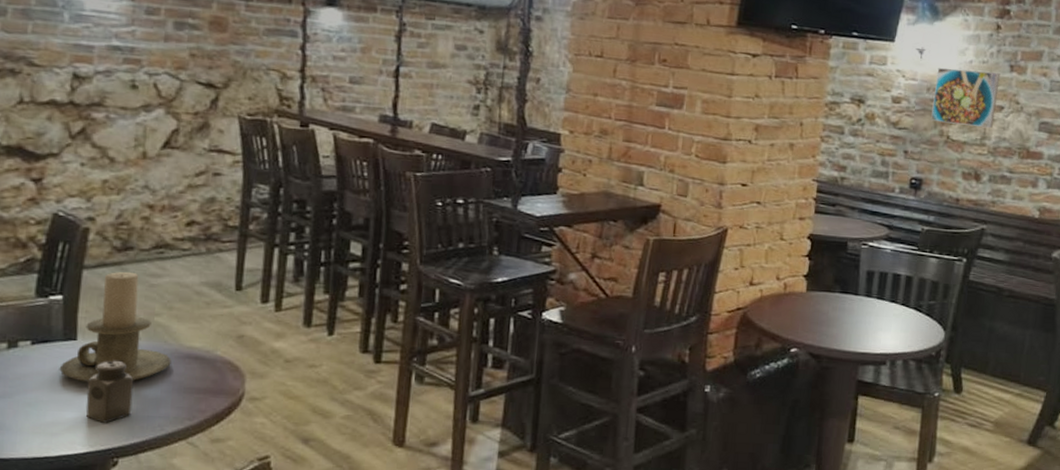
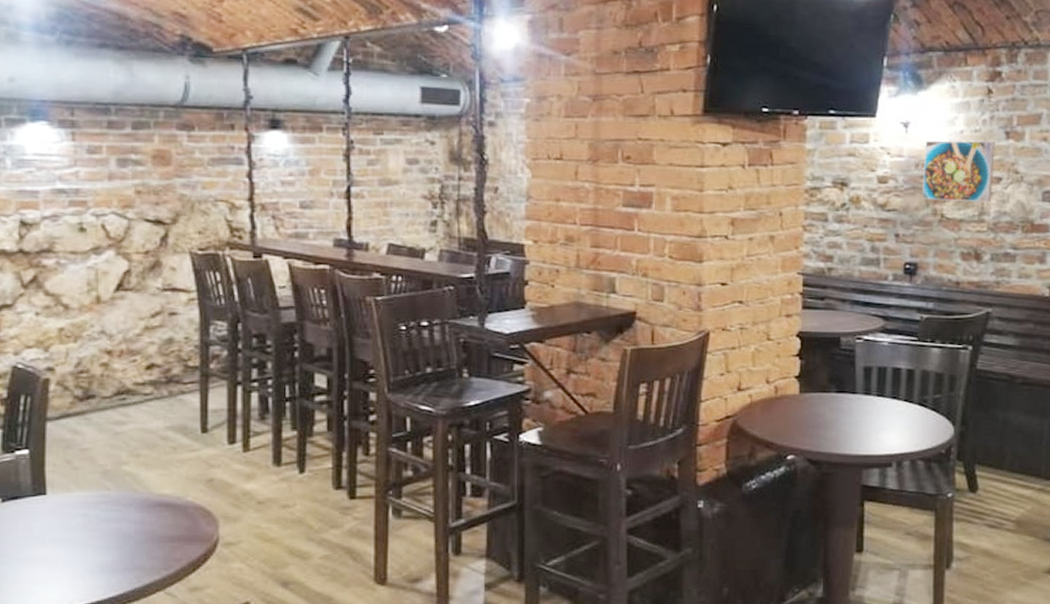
candle holder: present [59,271,172,382] -> none [31,421,143,537]
salt shaker: present [86,361,134,423] -> none [60,514,107,578]

